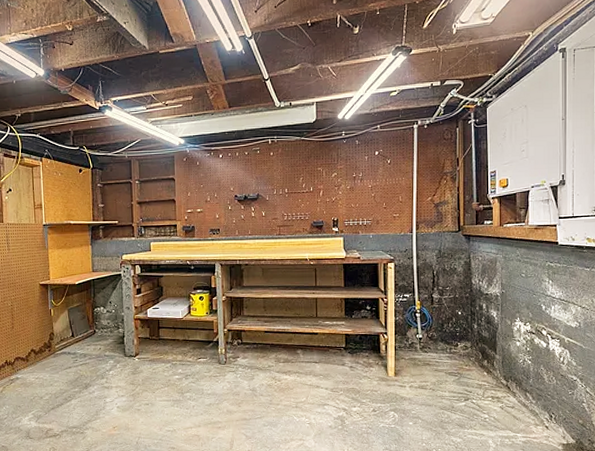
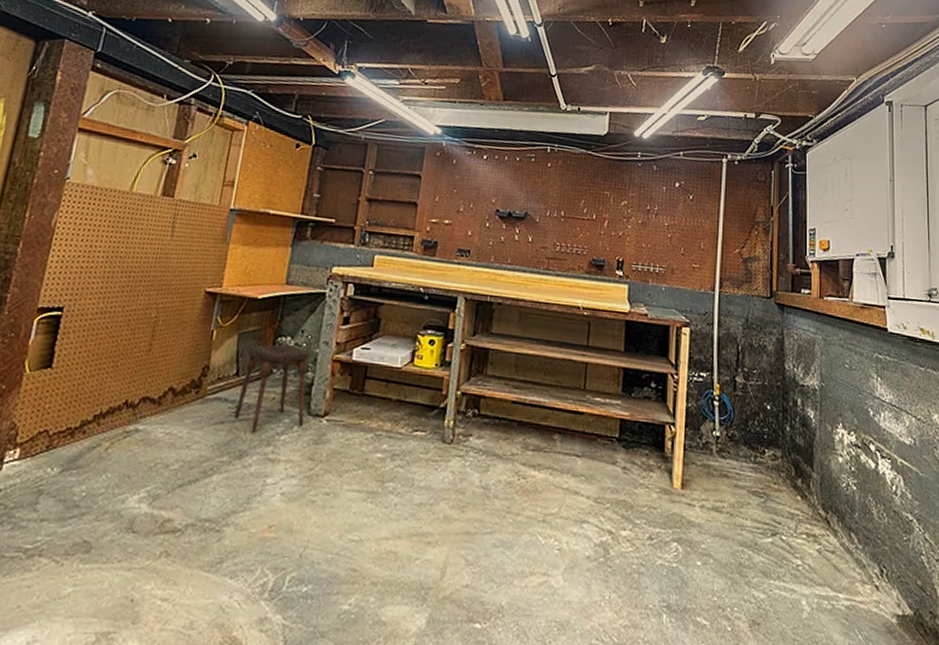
stool: none [76,313,123,371] -> present [234,344,310,432]

